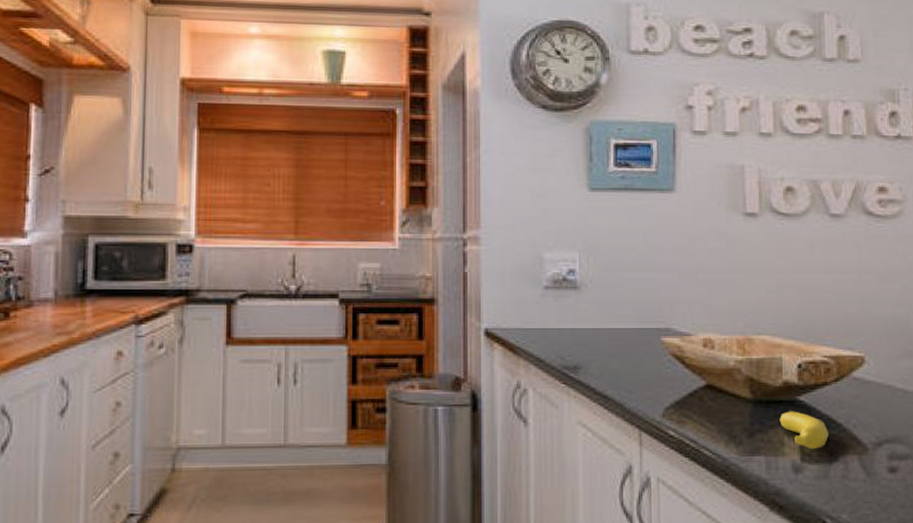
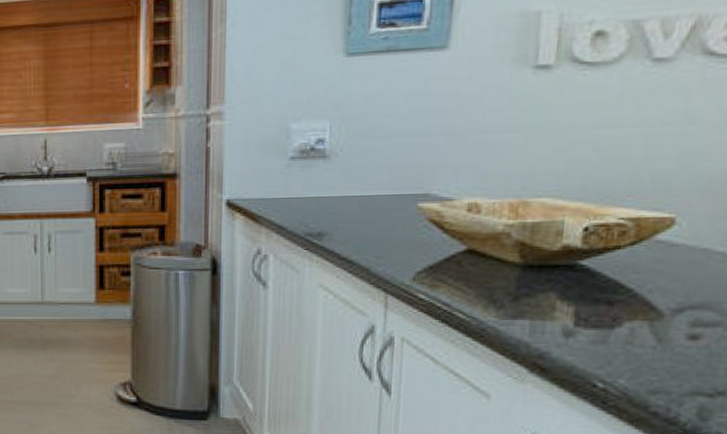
banana: present [779,411,829,449] -> none [552,275,614,314]

